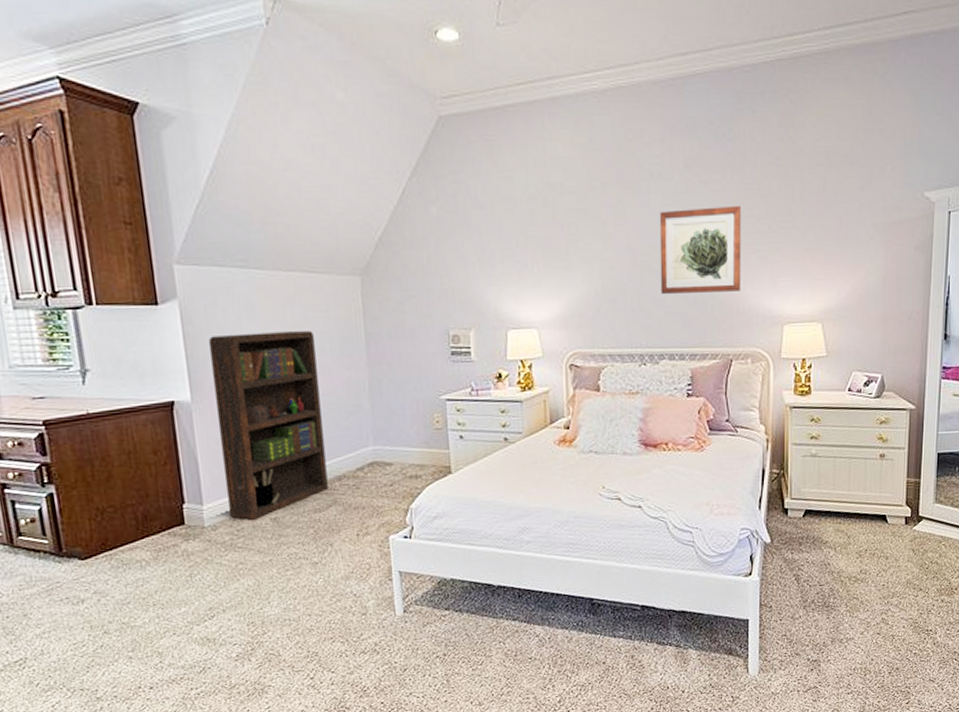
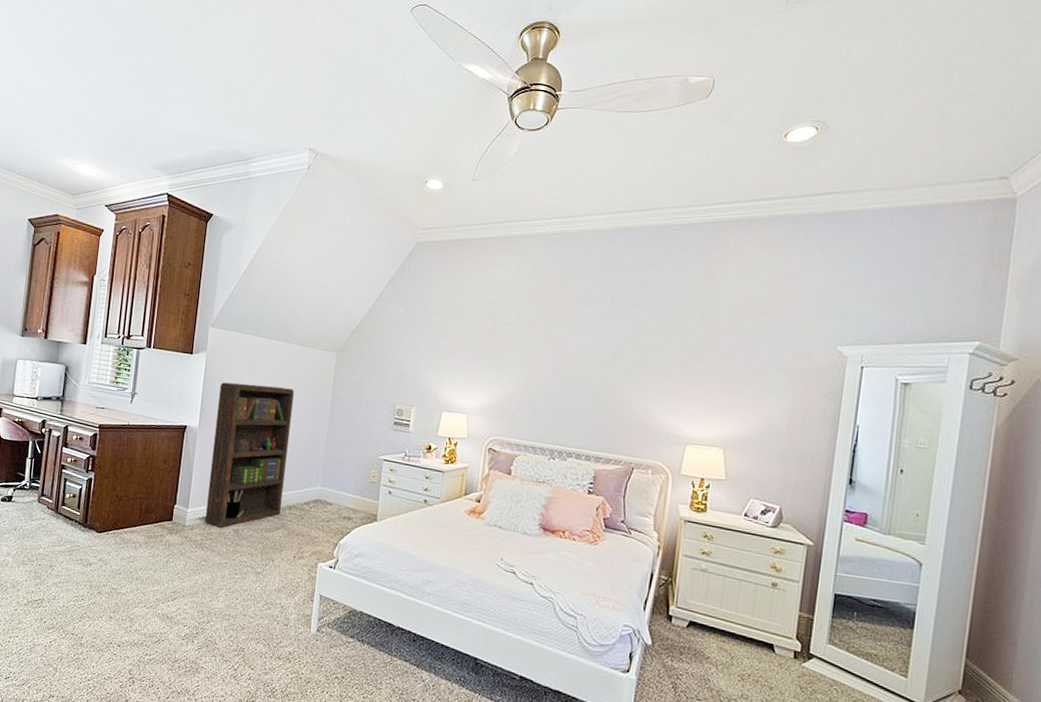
wall art: present [659,205,741,294] -> none [576,333,657,410]

